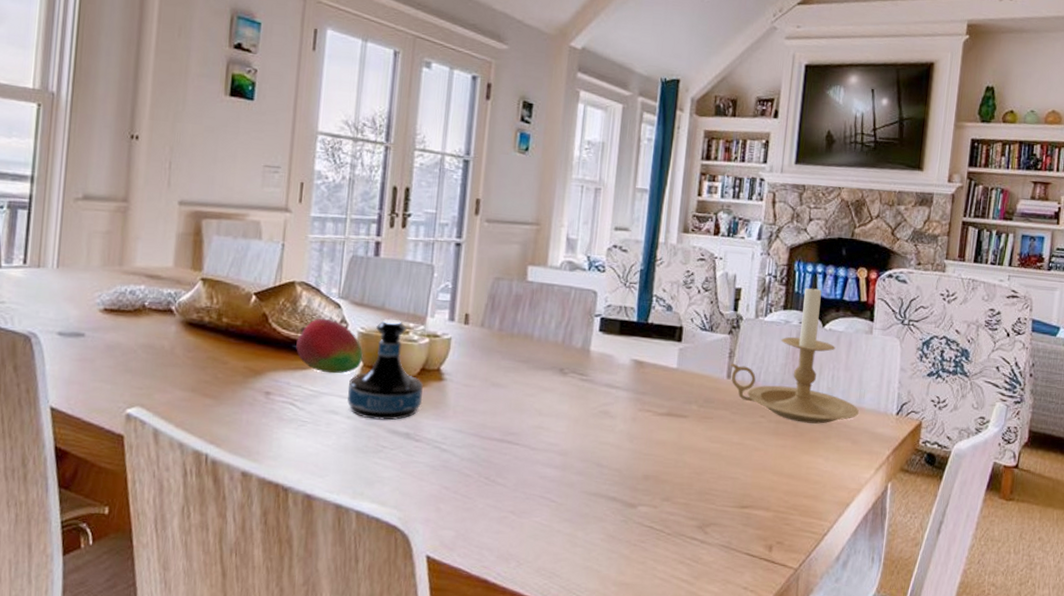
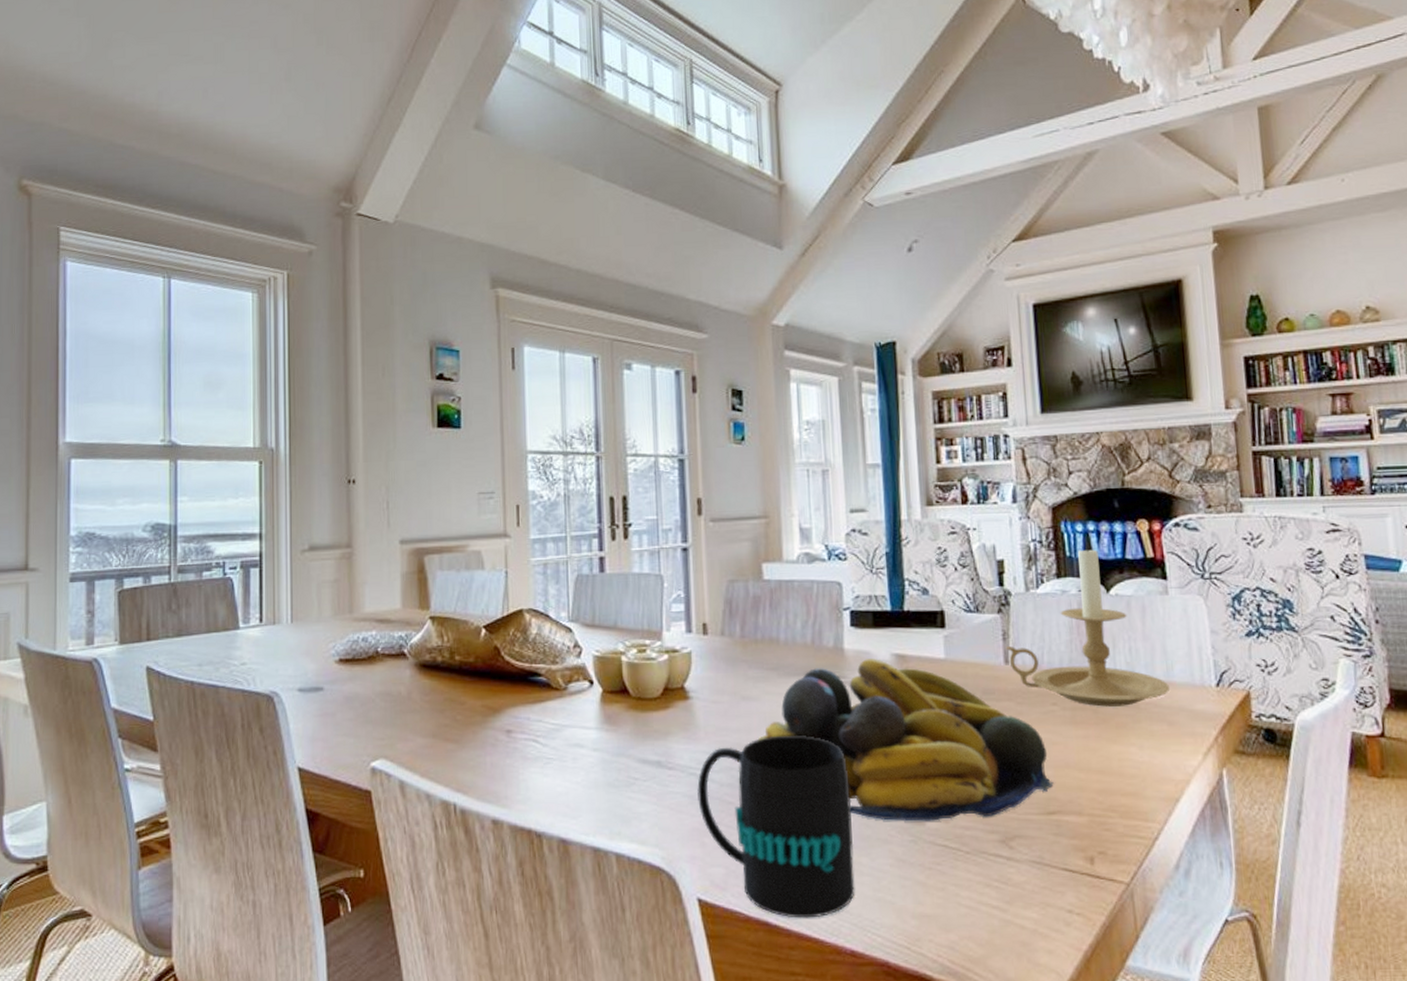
fruit: present [296,318,363,374] -> none [532,644,601,704]
tequila bottle: present [347,319,423,421] -> none [591,637,670,749]
mug: none [438,420,577,580] -> present [697,734,855,918]
fruit bowl: none [500,361,751,506] -> present [757,658,1054,821]

